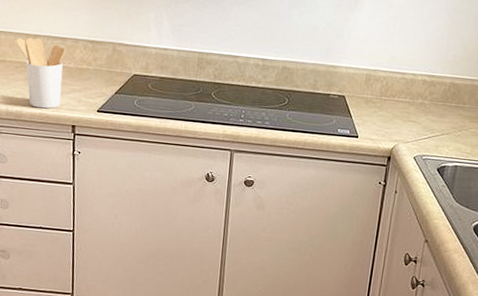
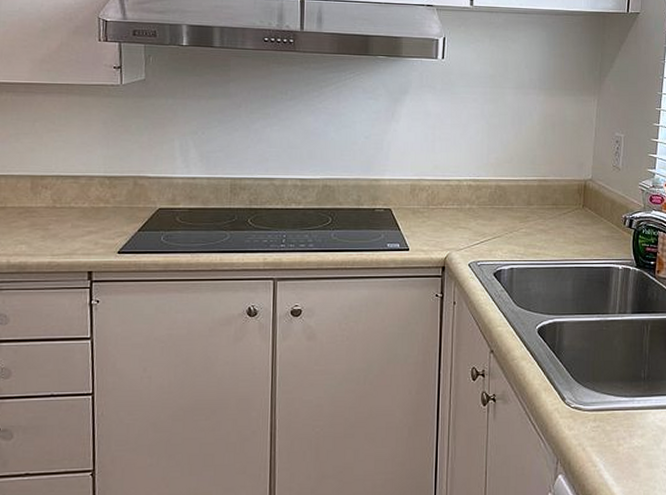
utensil holder: present [16,37,66,109] -> none [19,179,79,256]

